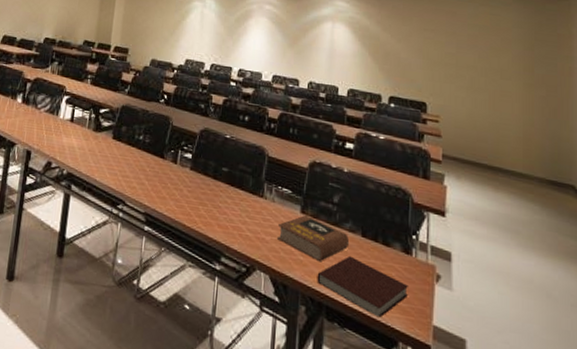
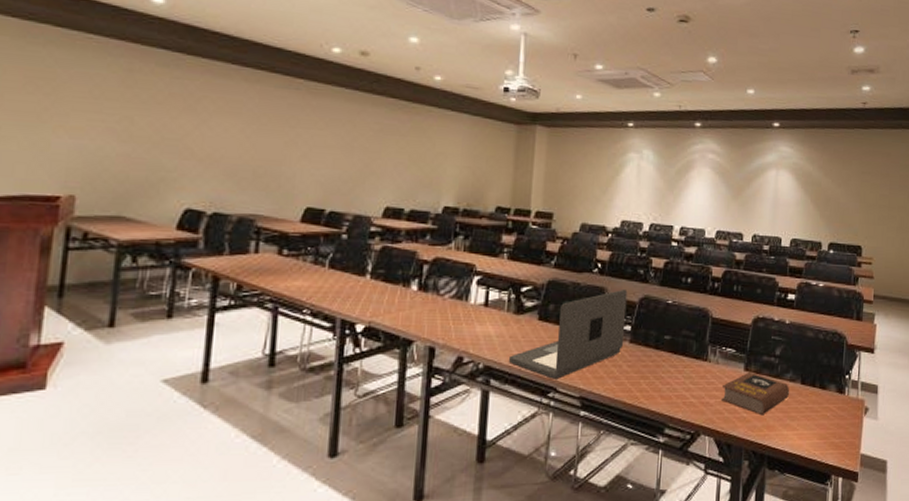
laptop: none [86,119,190,193] -> present [508,288,628,379]
notebook: present [317,255,409,318] -> none [759,404,842,457]

